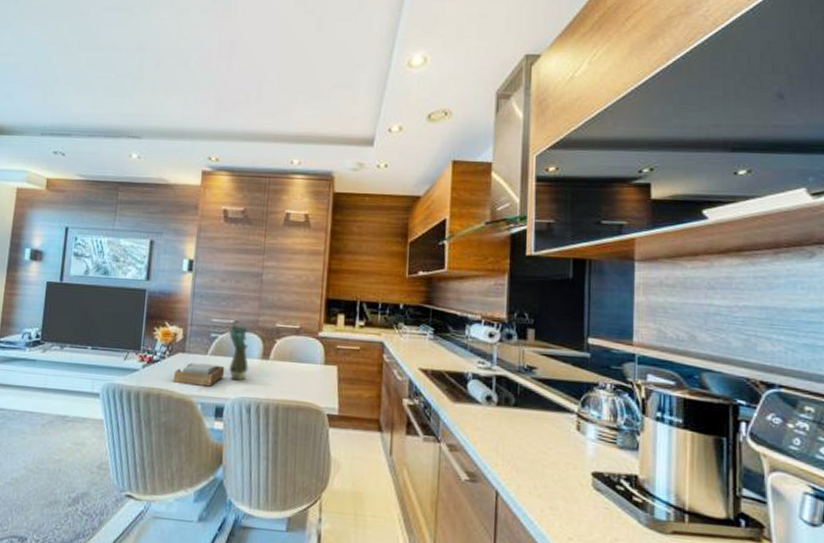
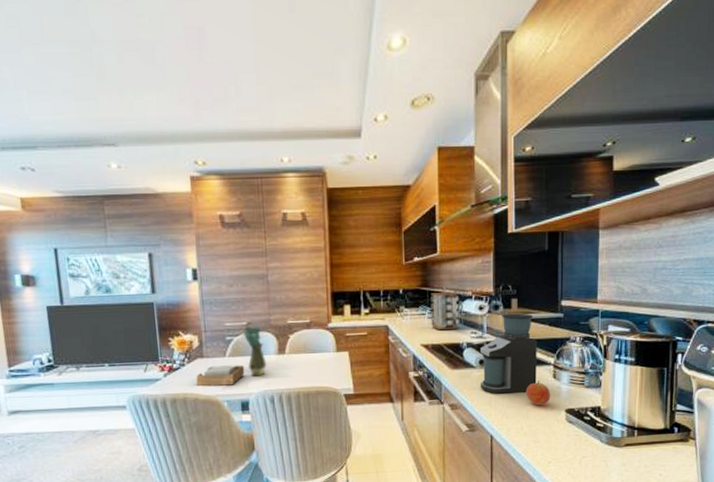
spice rack: none [431,307,468,356] -> present [430,287,460,331]
coffee grinder: none [486,345,557,443] -> present [481,313,537,394]
fruit: none [541,431,573,463] -> present [526,381,551,406]

